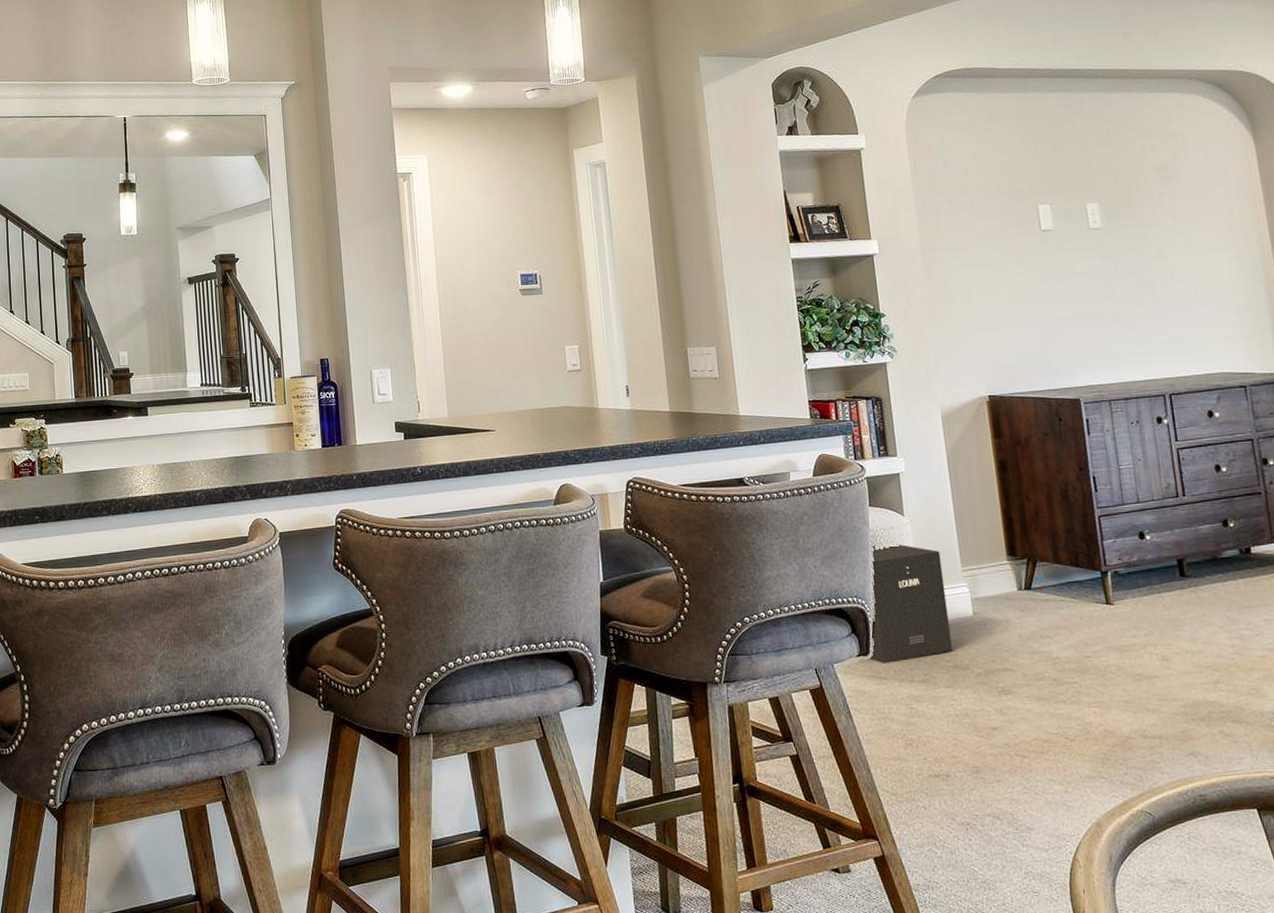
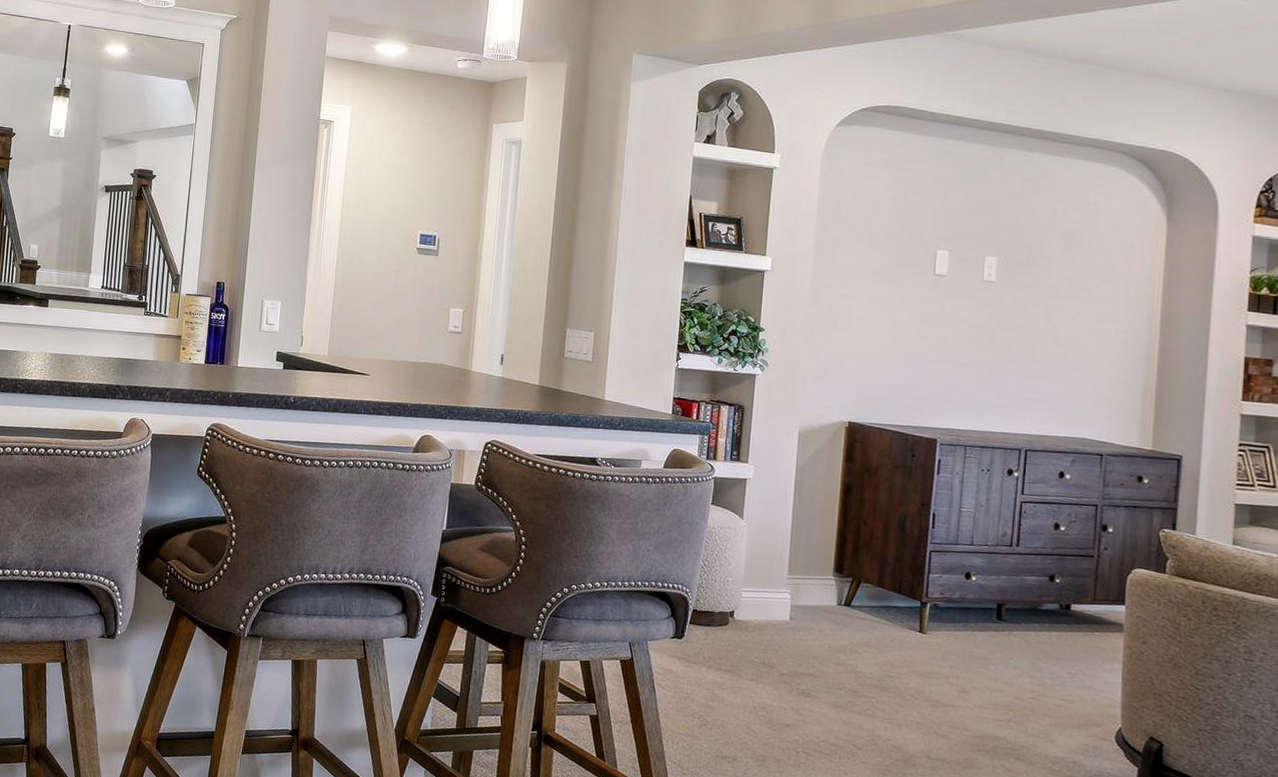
speaker: present [868,544,953,664] -> none [681,540,770,650]

